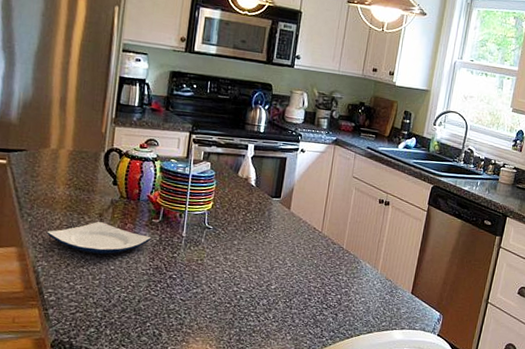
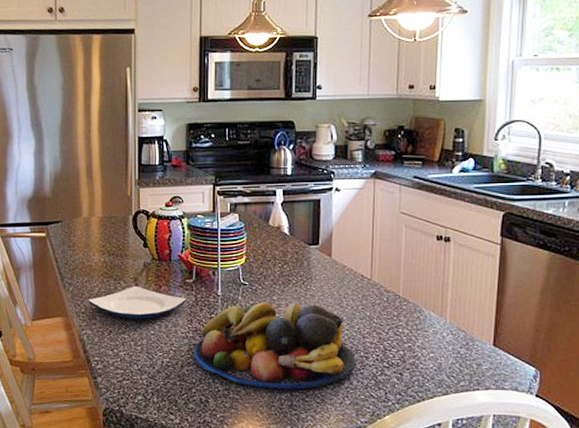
fruit bowl: none [152,245,301,326] -> present [194,302,356,389]

